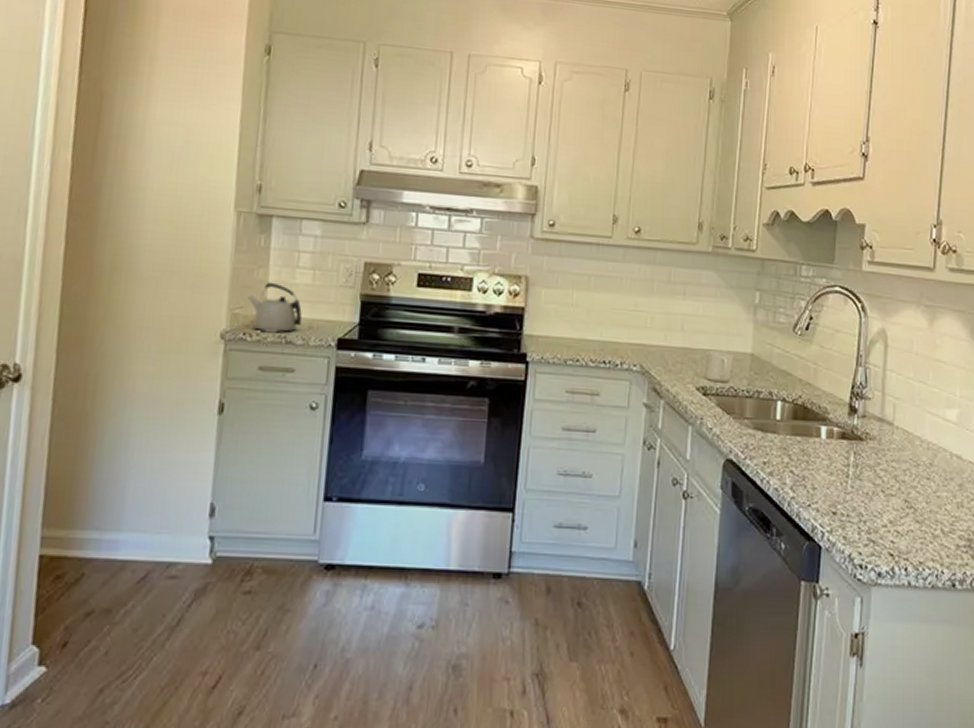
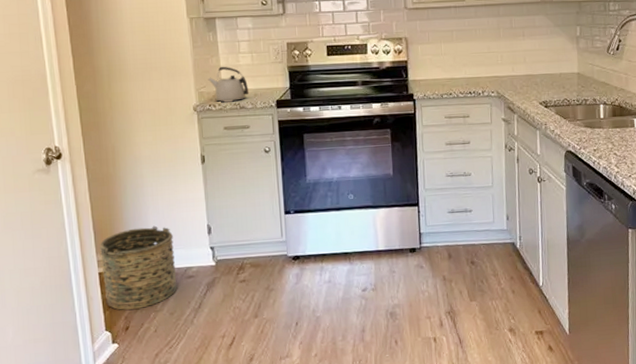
bucket: none [41,495,159,616] -> present [99,225,178,310]
mug: present [705,351,734,383] -> none [544,74,565,97]

